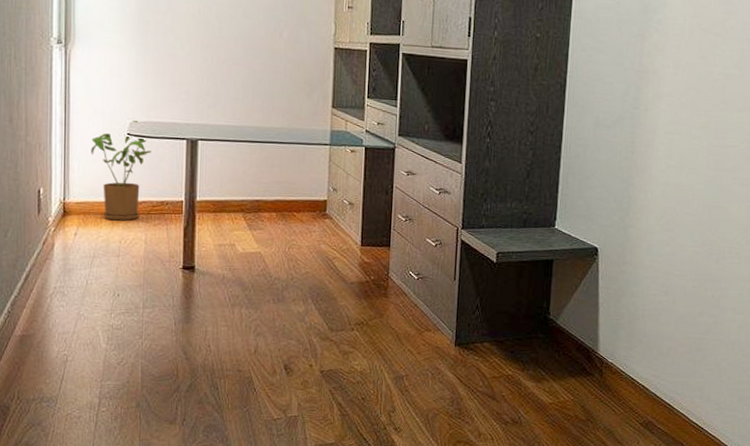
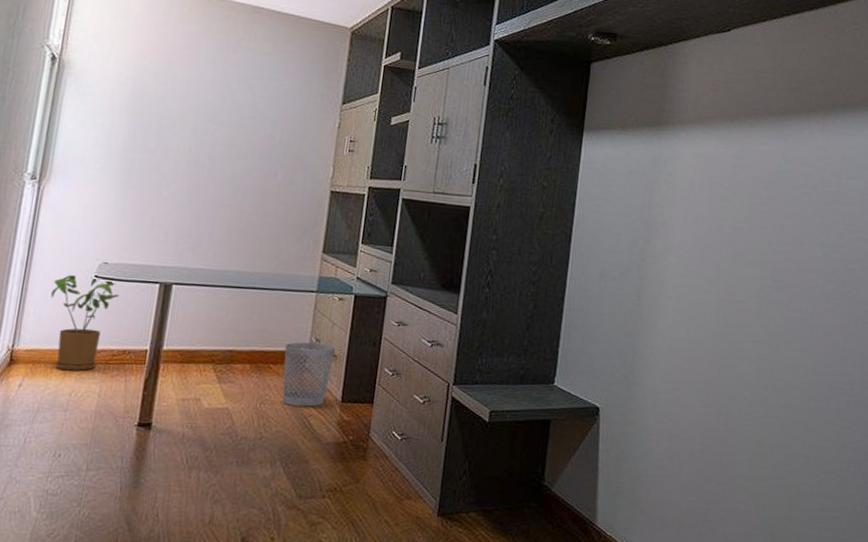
wastebasket: none [306,192,352,251] -> present [282,342,336,407]

